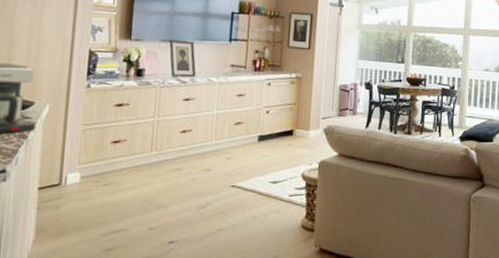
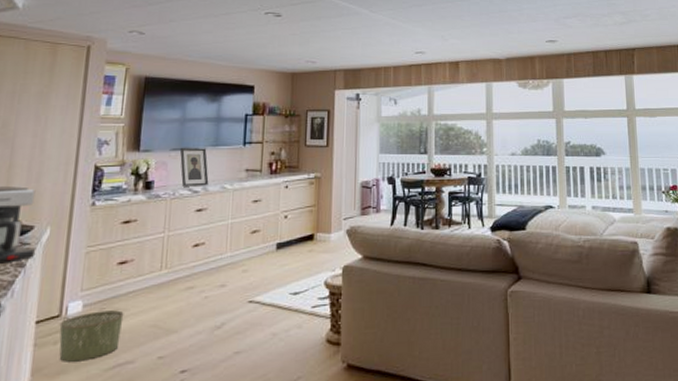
basket: none [59,183,118,226] -> present [59,310,124,362]

